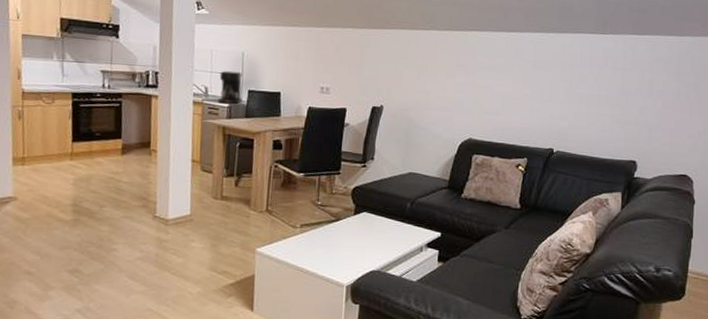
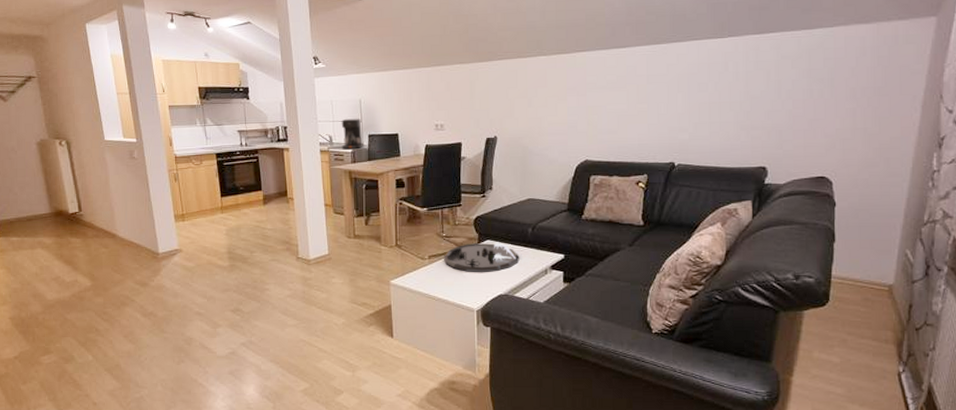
decorative tray: none [316,214,396,247] -> present [444,242,520,273]

